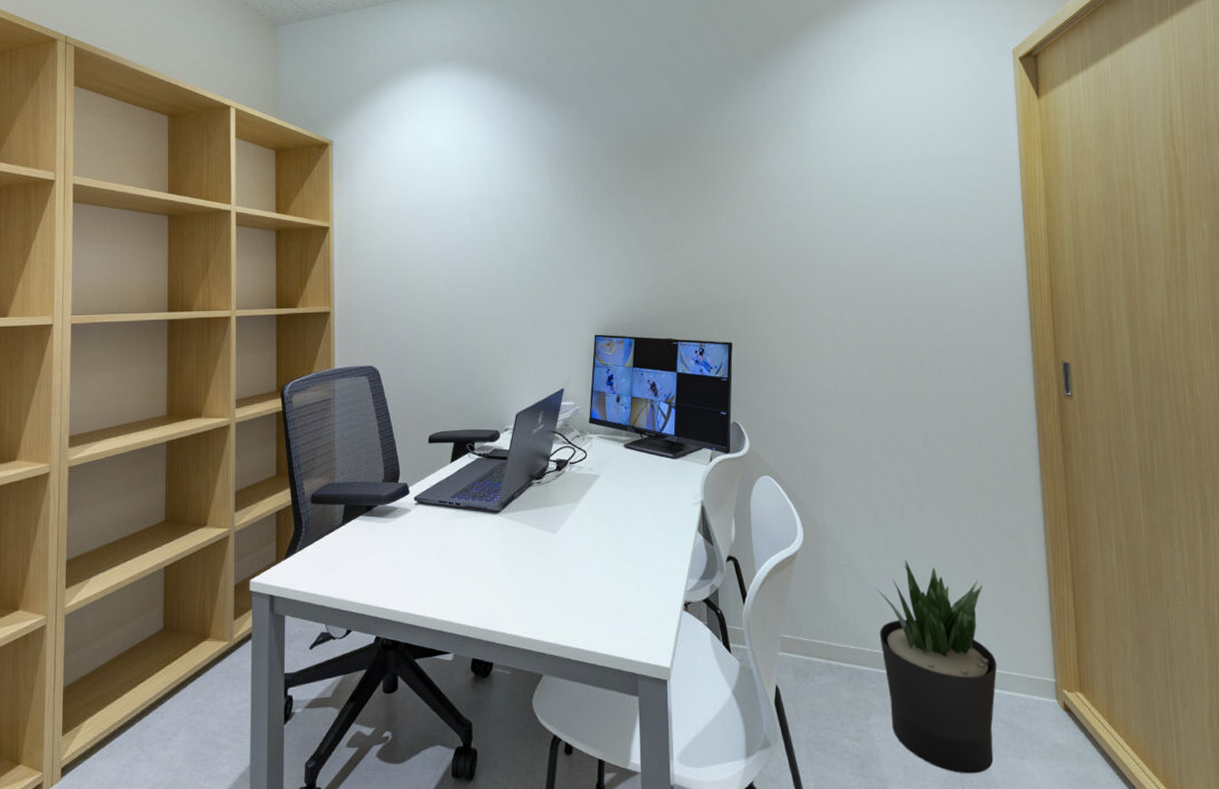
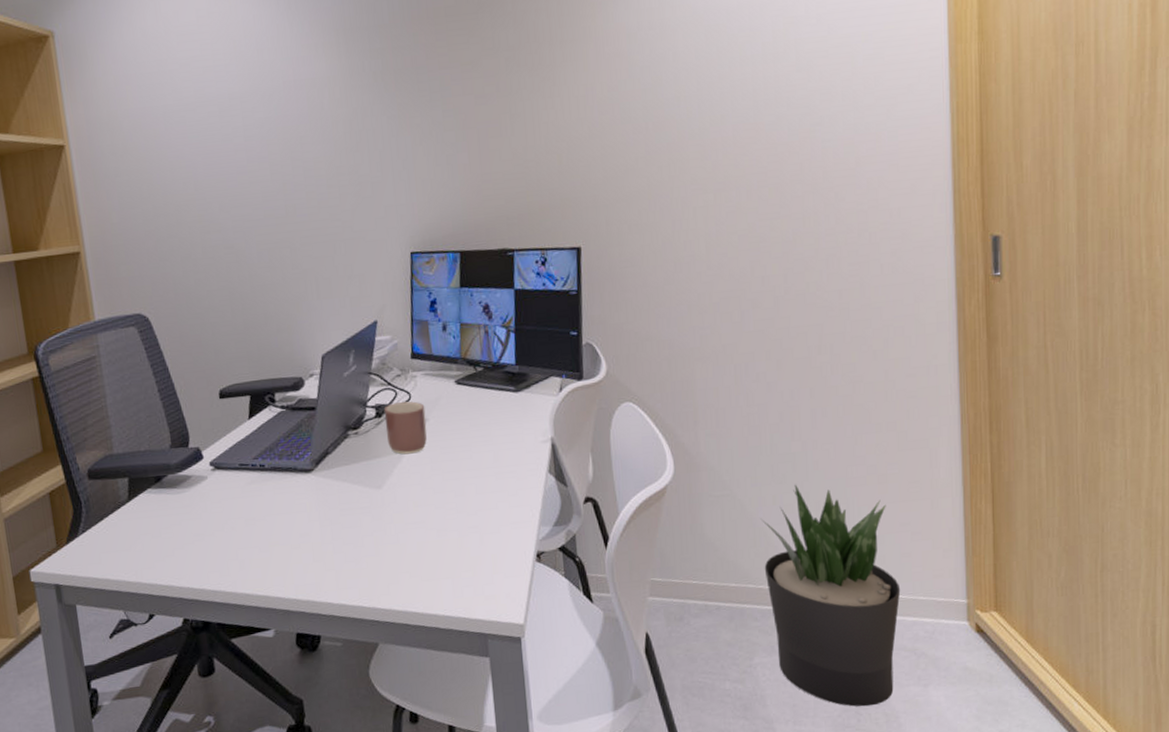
mug: none [563,458,598,505] -> present [384,401,427,455]

